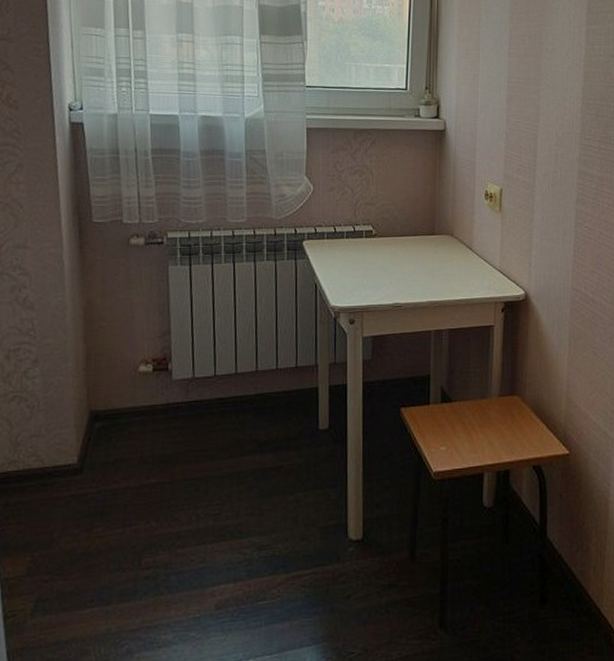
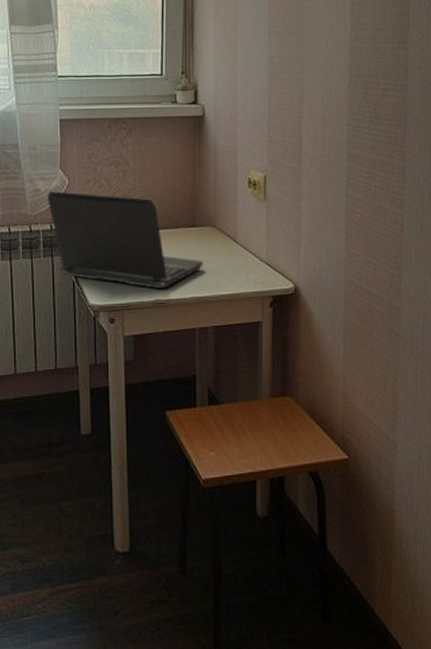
laptop computer: none [293,197,440,293] -> present [48,191,203,289]

